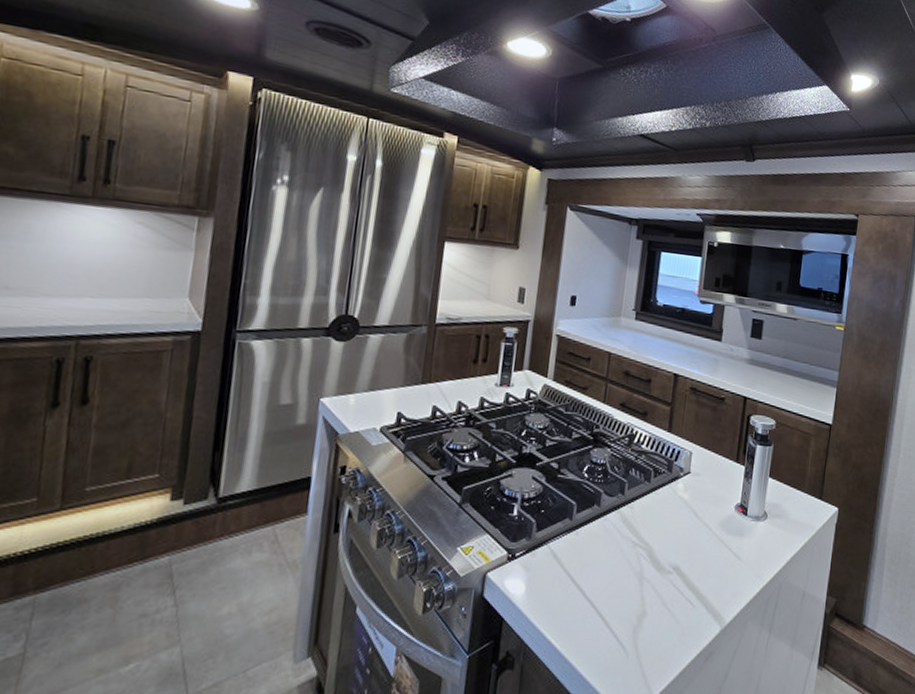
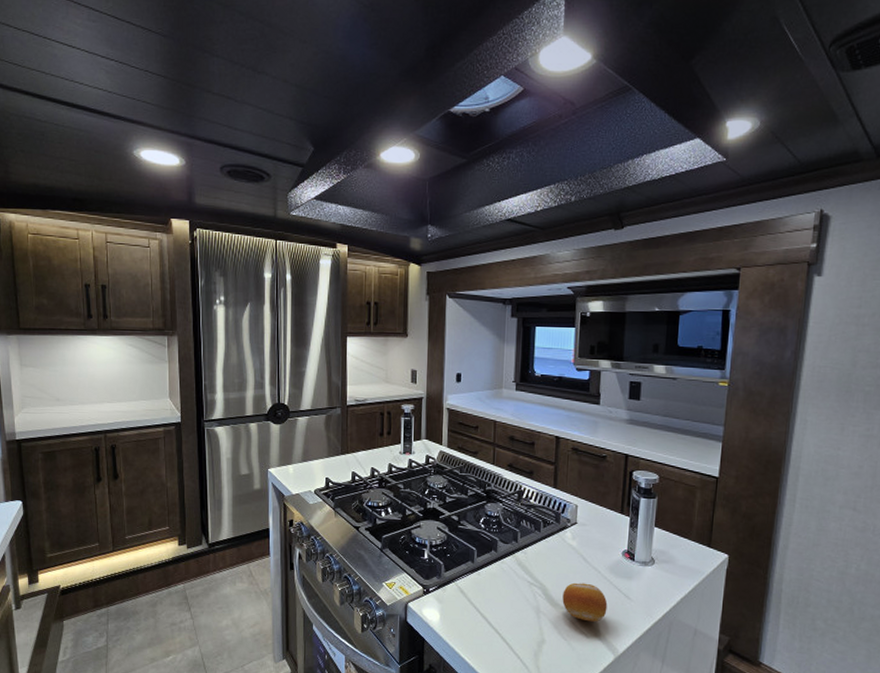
fruit: none [669,542,717,588] -> present [562,582,608,622]

